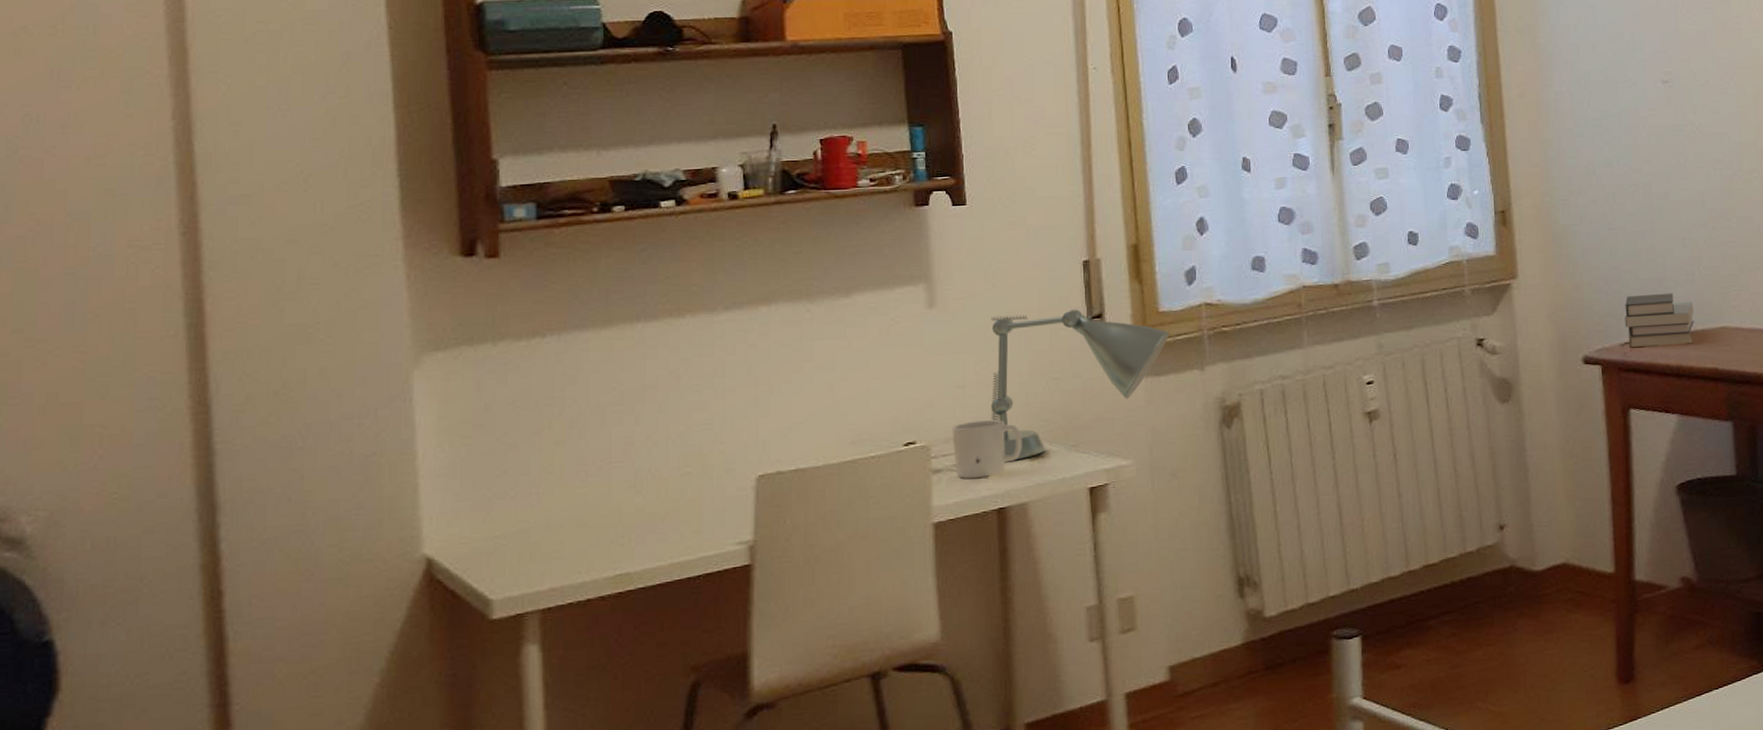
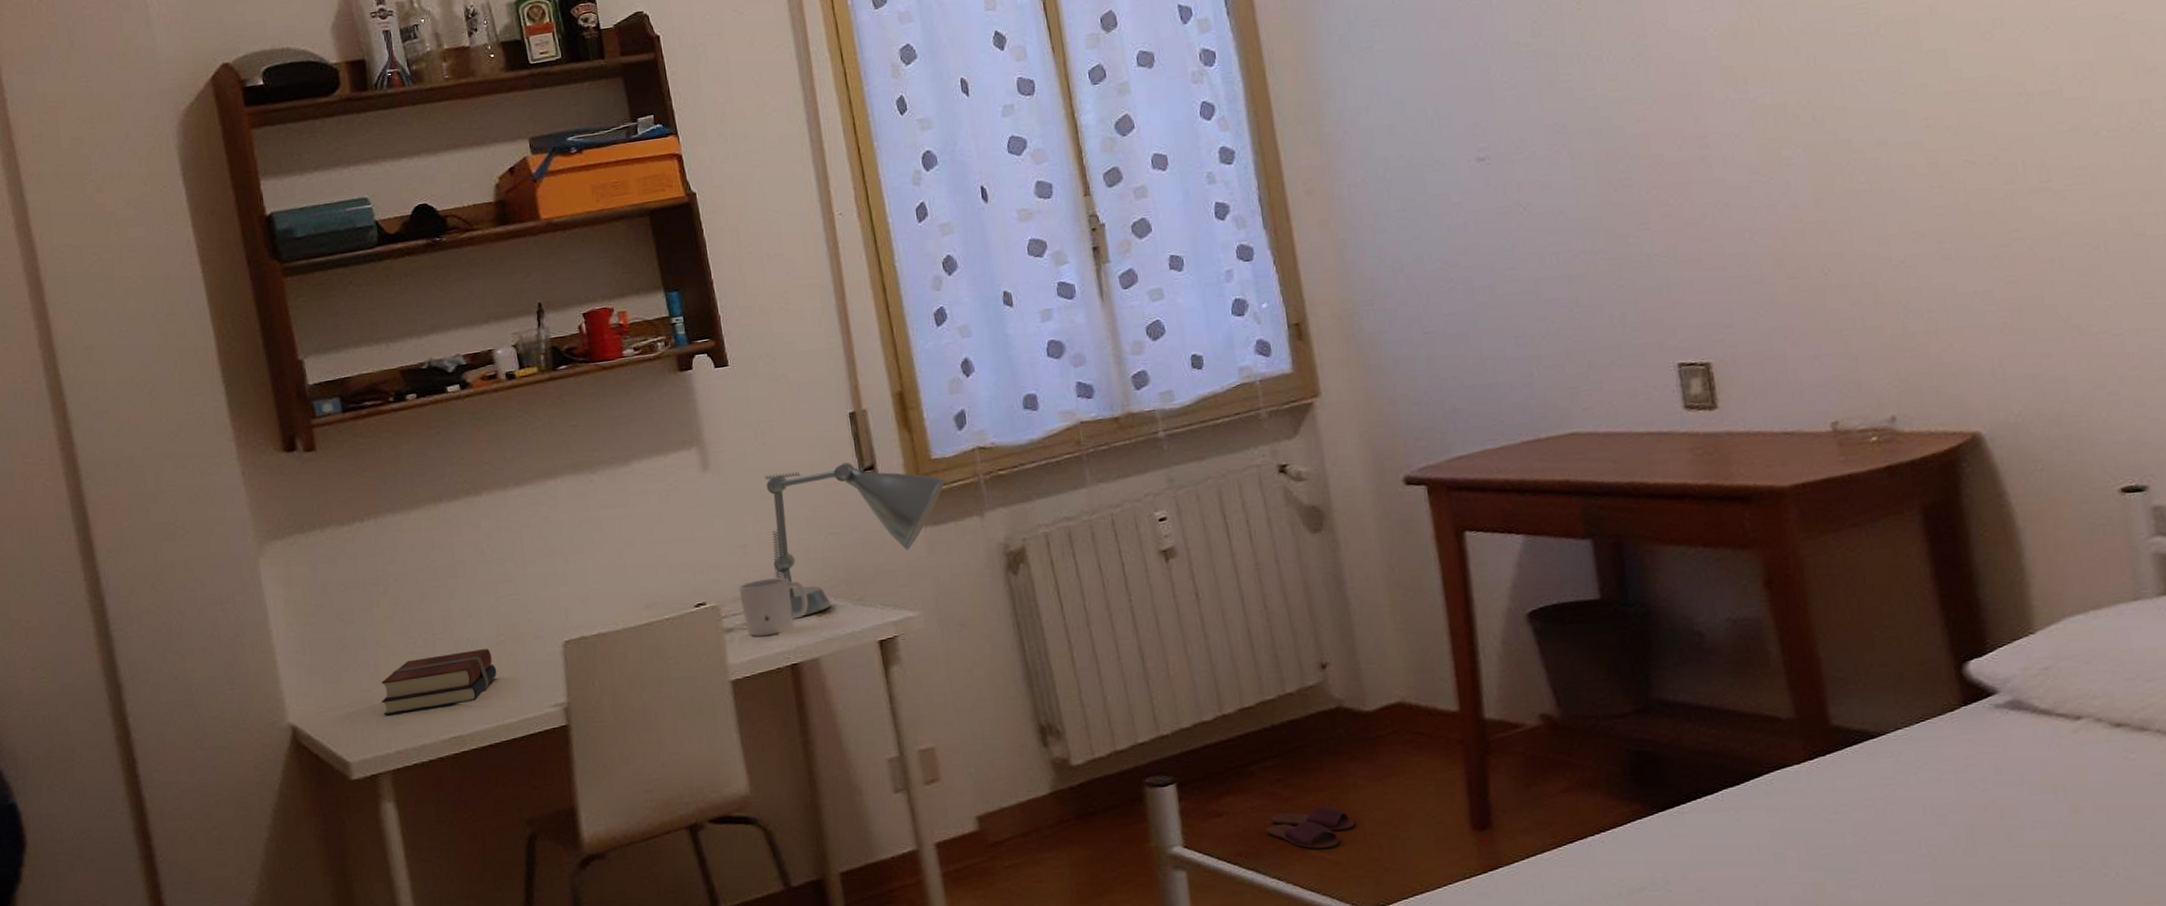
books: none [538,480,678,549] -> present [381,649,497,716]
slippers: none [1439,658,1518,701] -> present [1266,805,1355,849]
books: present [1624,293,1694,348] -> none [1450,399,1536,464]

